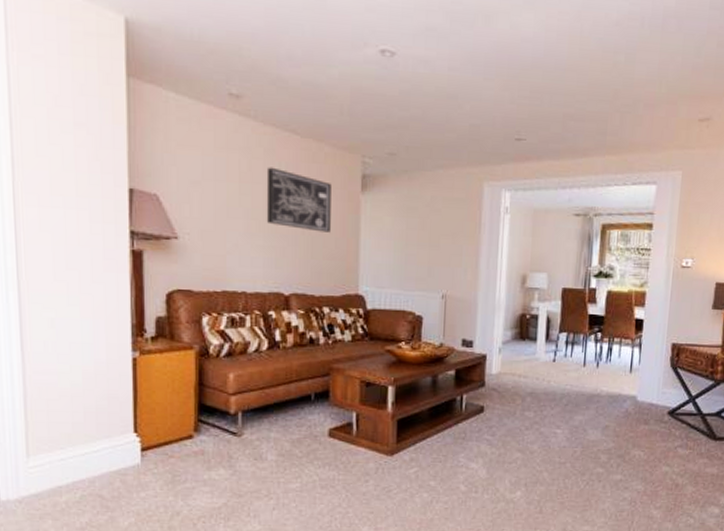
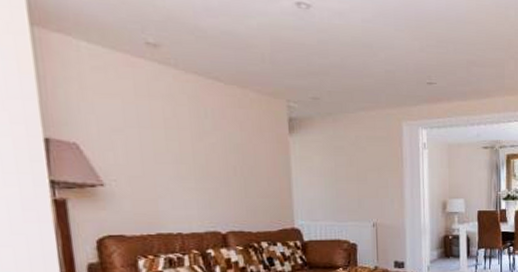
wall art: present [266,167,331,233] -> none [192,113,262,173]

